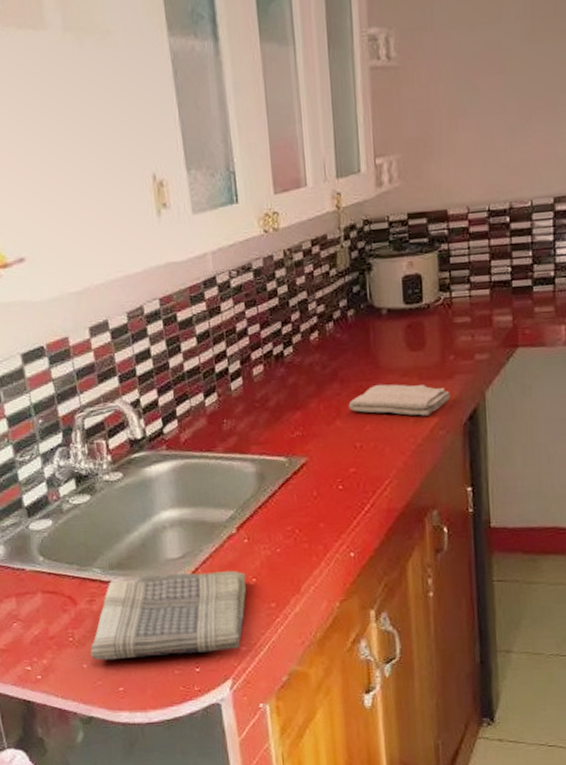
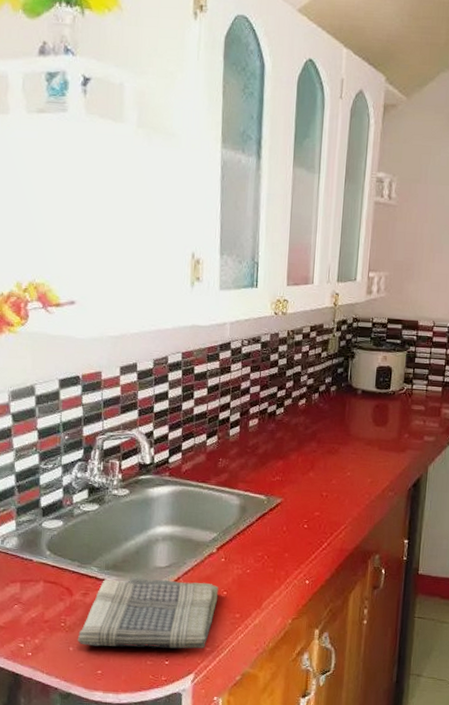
washcloth: present [348,384,450,416] -> none [321,448,401,479]

